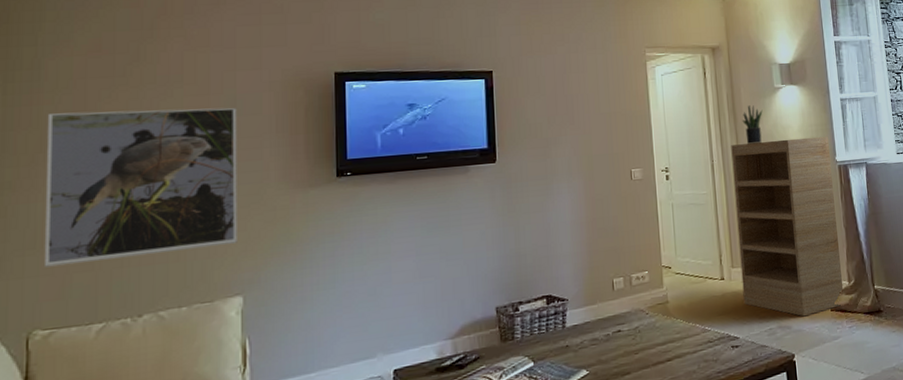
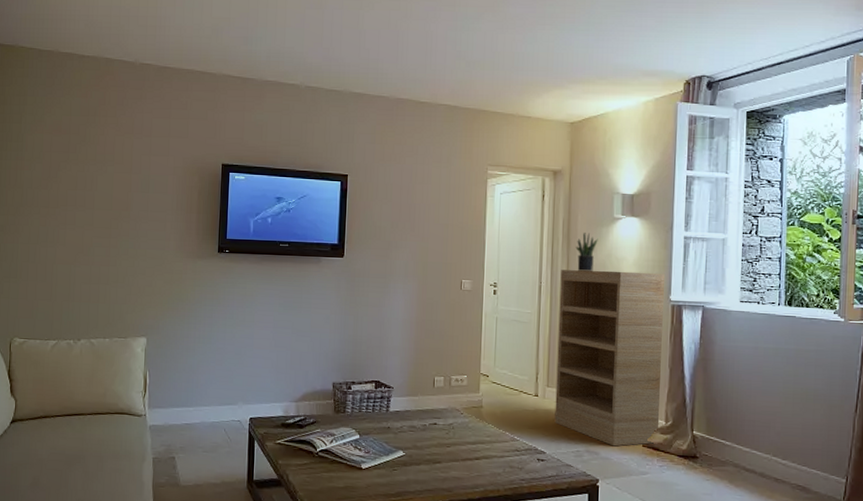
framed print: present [43,107,237,267] -> none [21,177,150,296]

